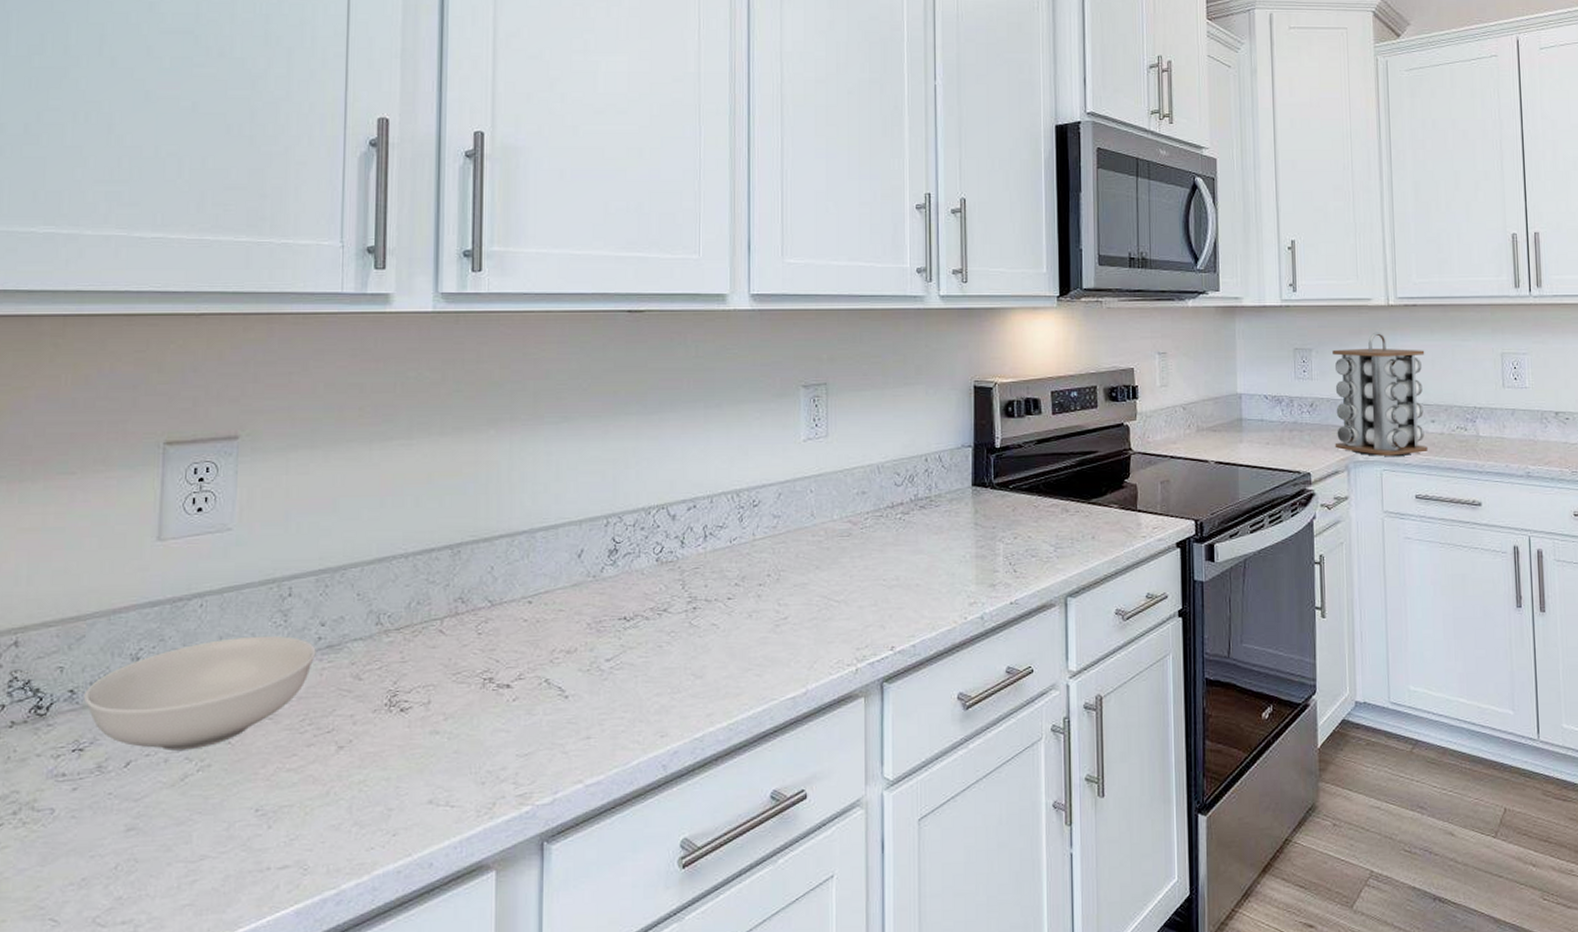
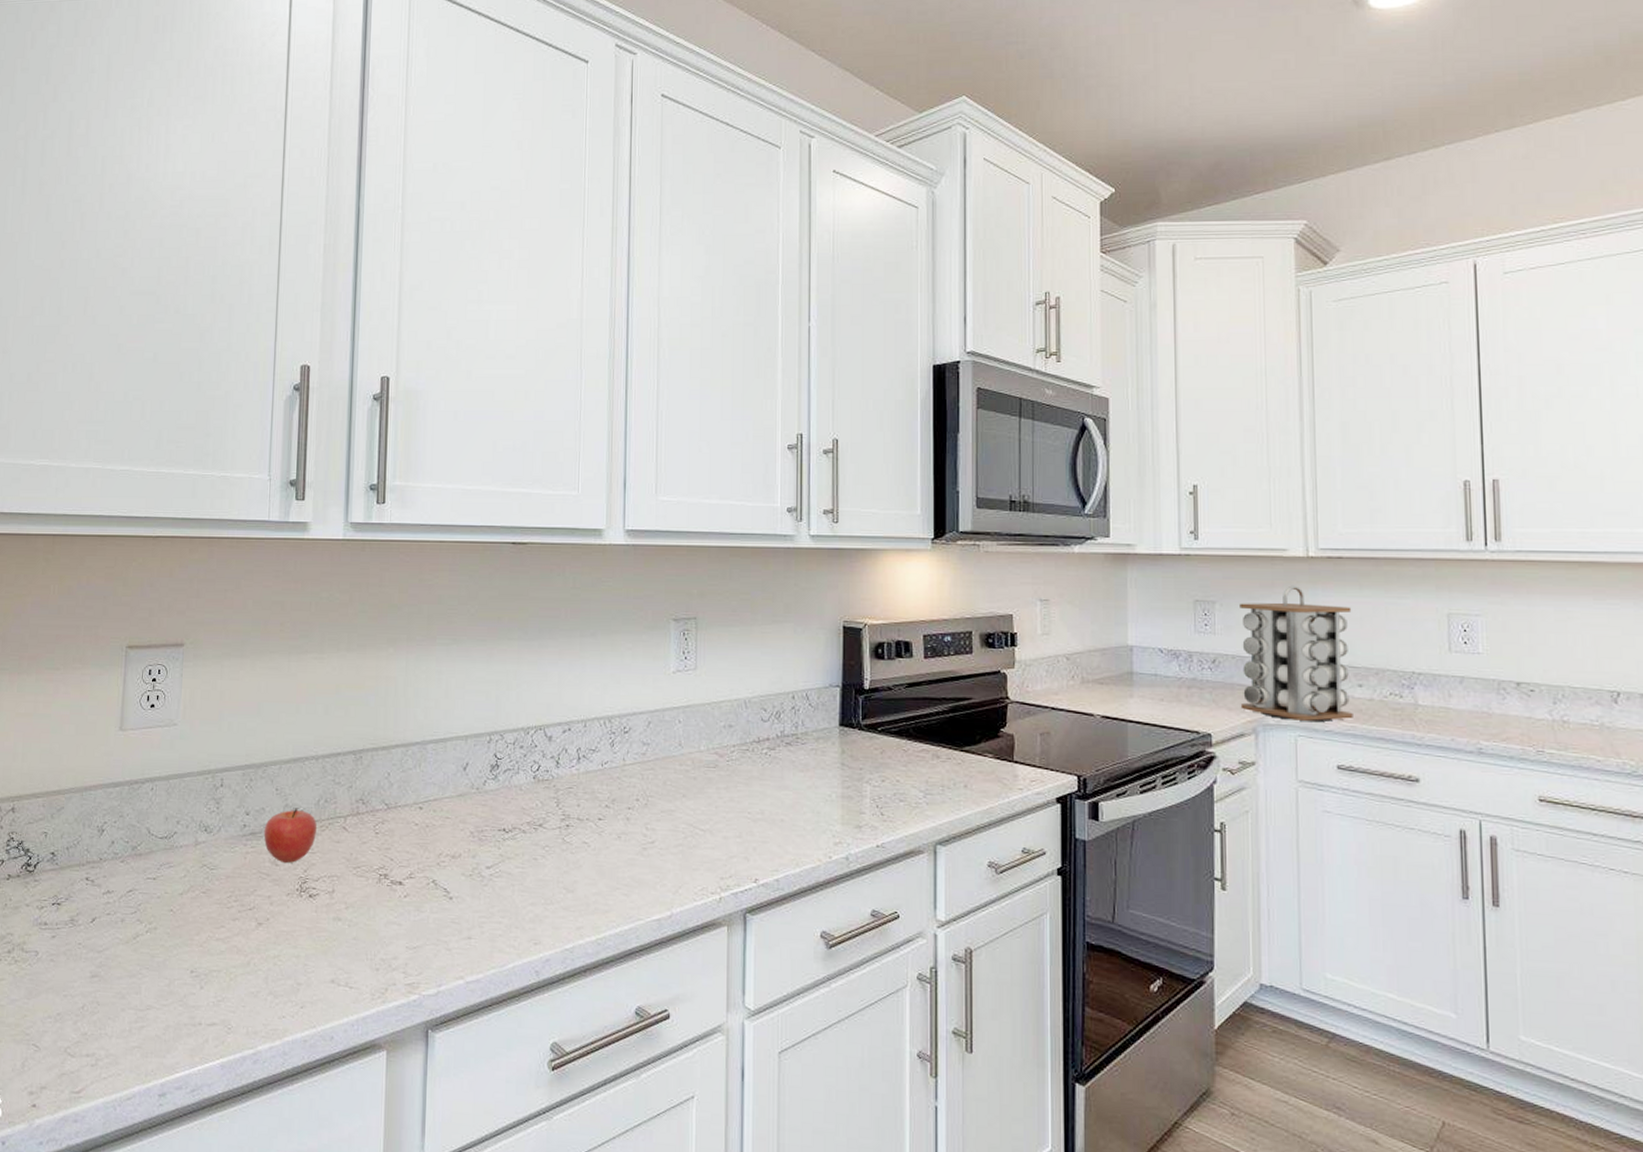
bowl: present [83,635,316,751] -> none [61,819,242,913]
fruit: none [343,613,408,677] -> present [263,808,317,864]

